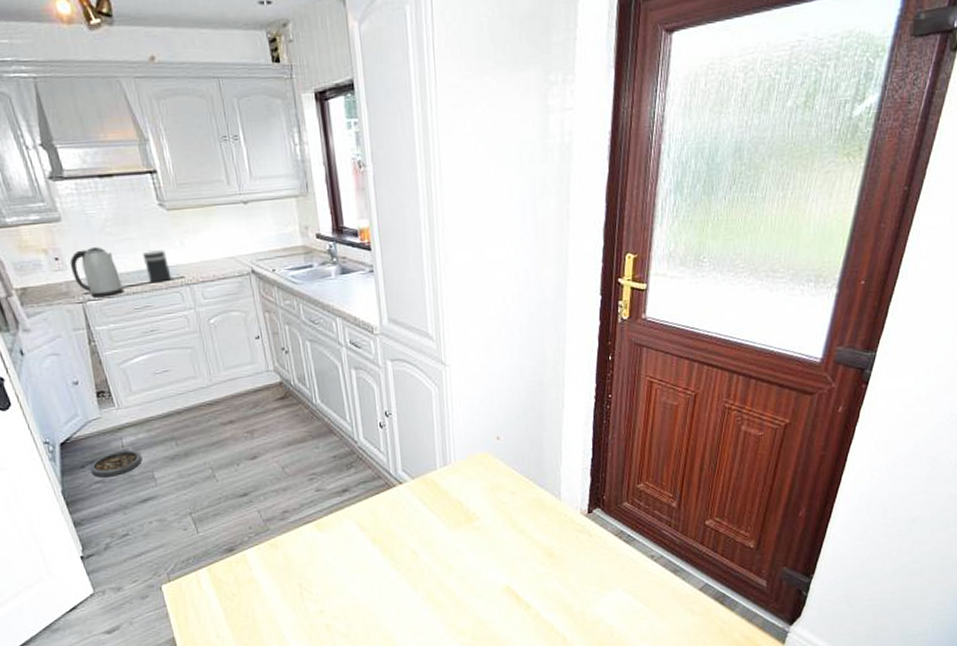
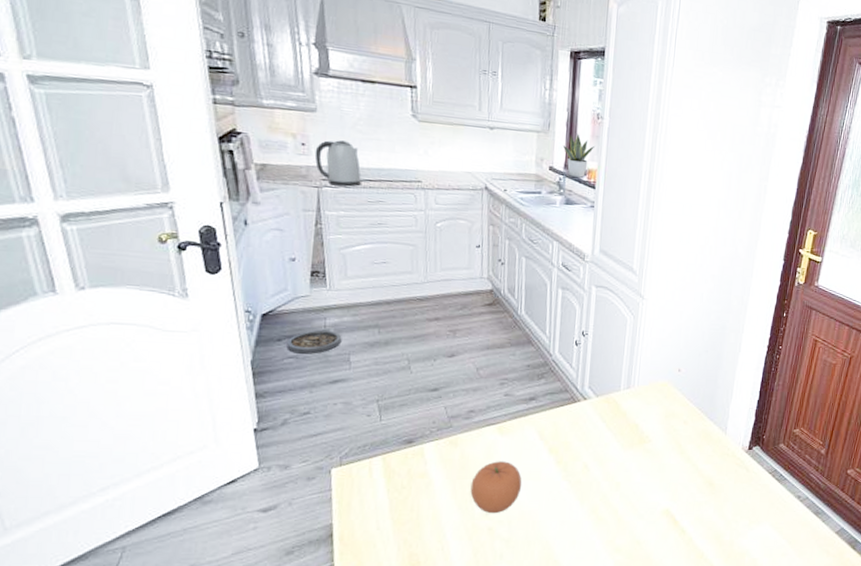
cylinder: present [142,250,172,283] -> none [386,153,410,183]
fruit: none [299,557,351,611] -> present [470,461,522,514]
potted plant: none [326,188,363,242] -> present [562,132,596,179]

